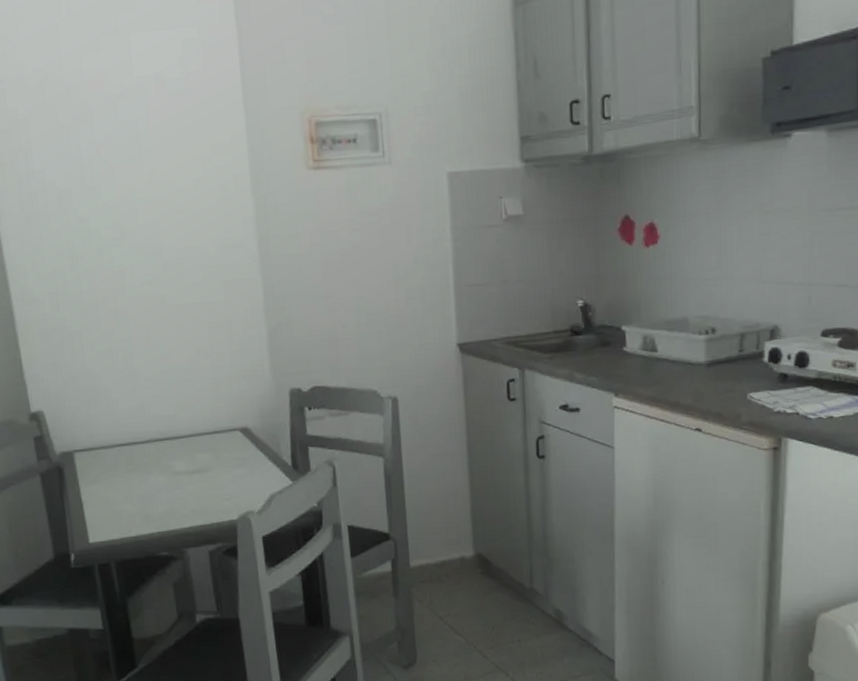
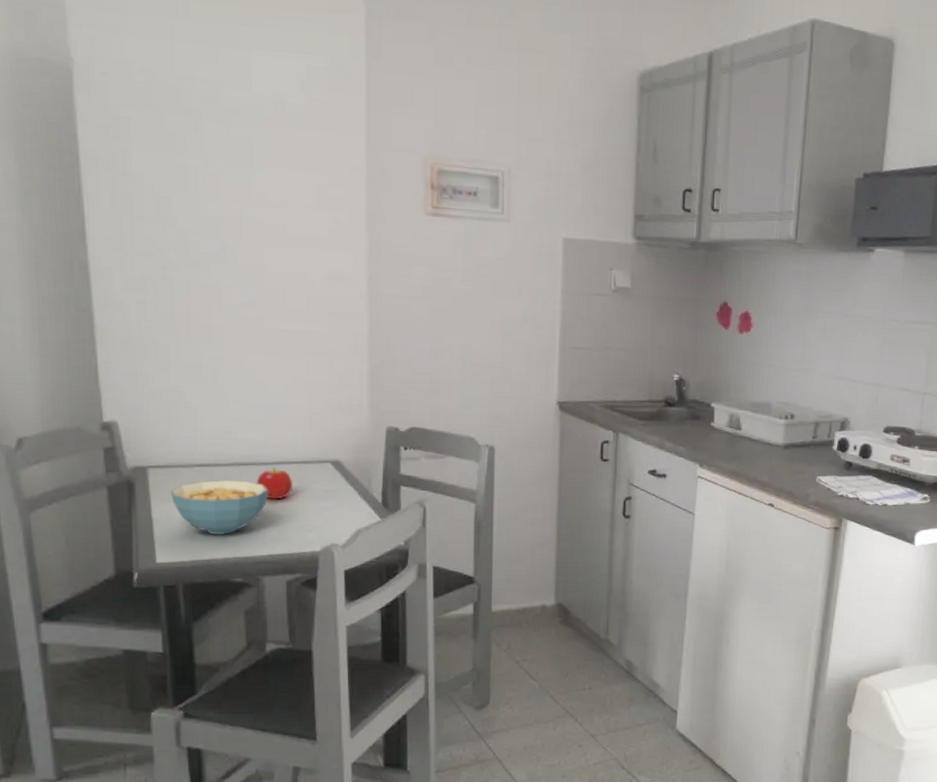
cereal bowl: none [96,456,184,511] -> present [171,480,268,535]
fruit: none [172,441,207,472] -> present [256,468,293,500]

